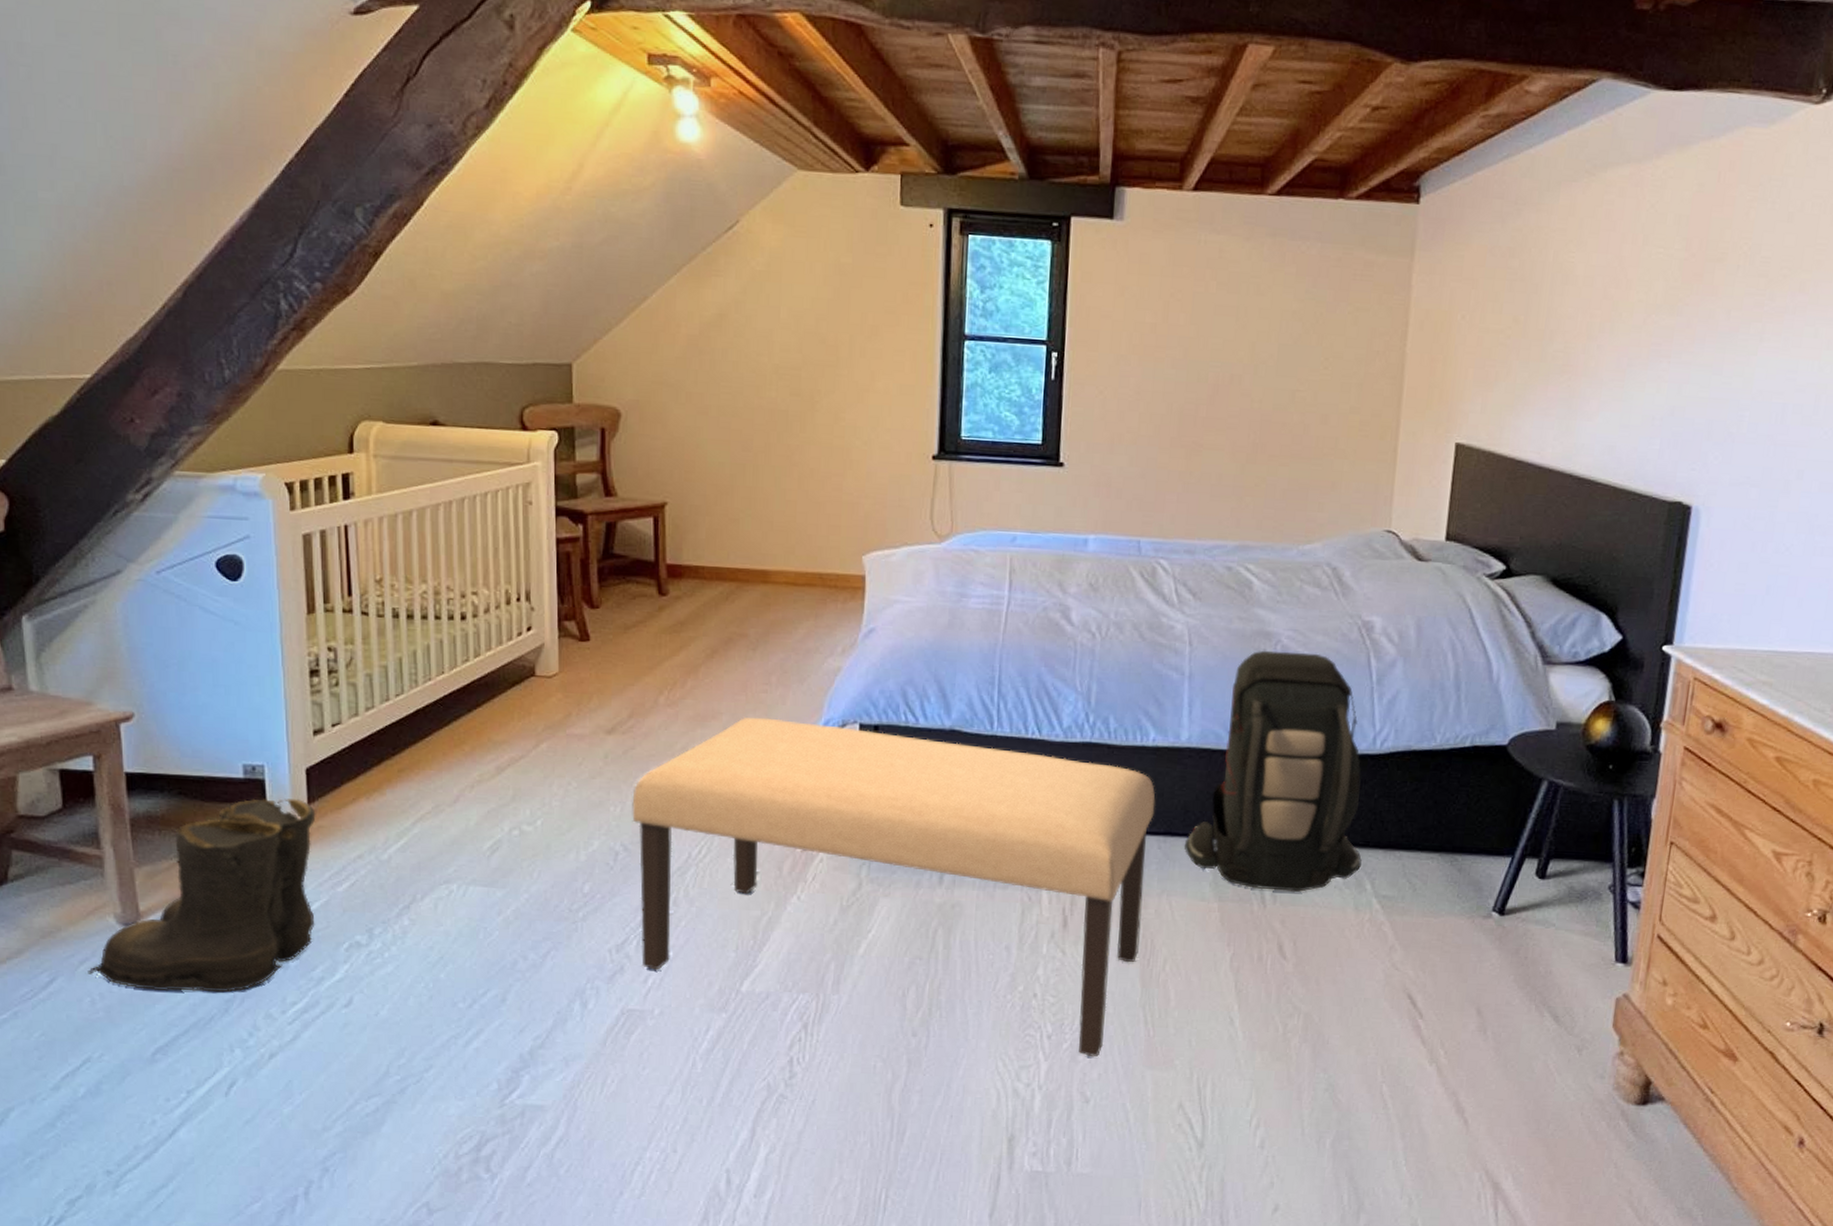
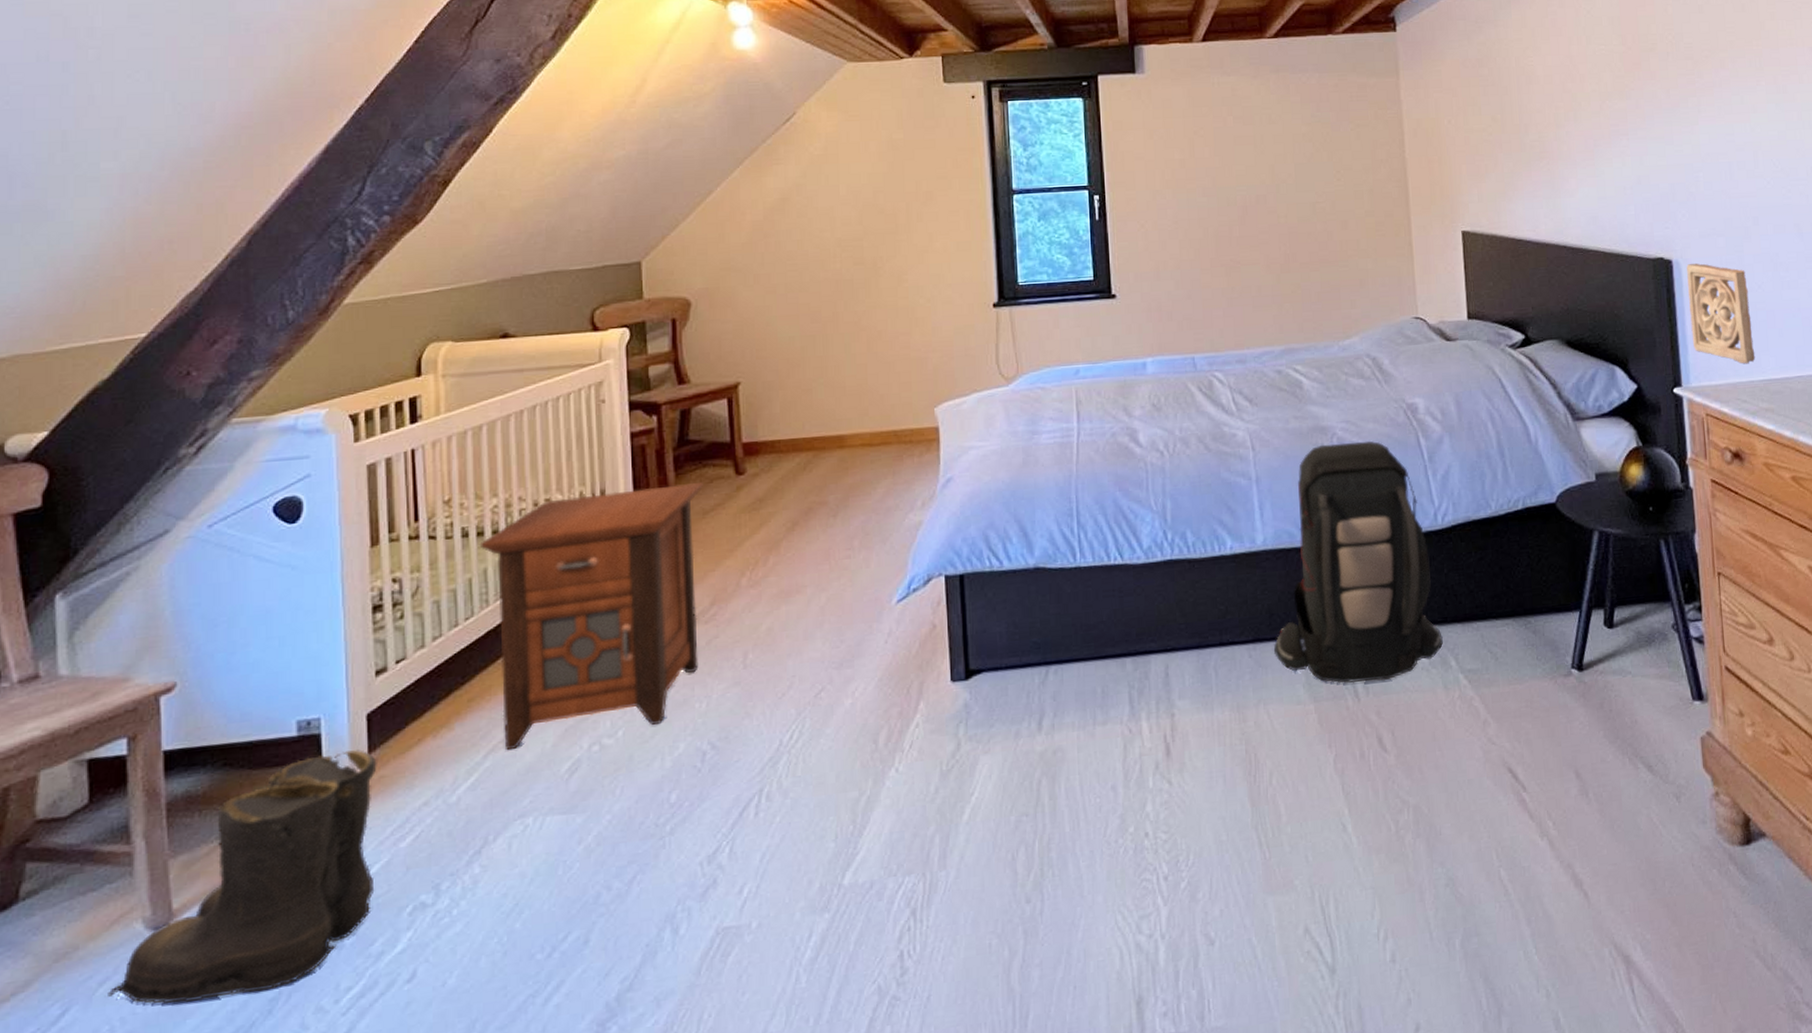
nightstand: none [409,593,626,822] -> present [479,483,703,751]
bench: present [632,717,1156,1057] -> none [718,579,1244,893]
wall ornament: none [1695,513,1775,631] -> present [1686,263,1756,365]

